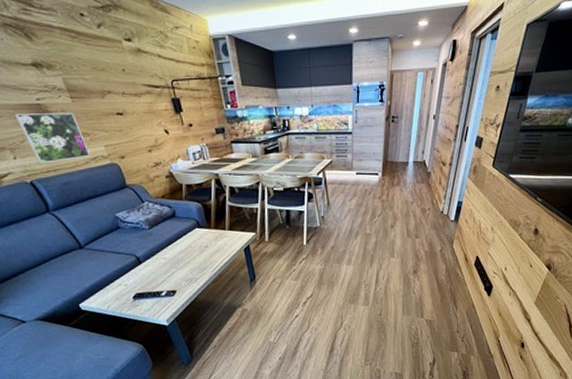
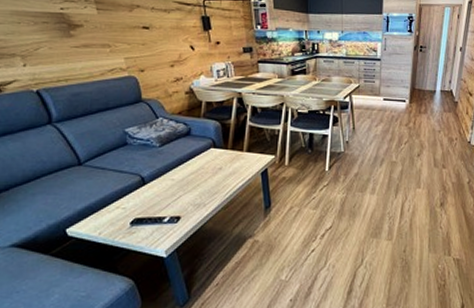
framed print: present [13,113,91,164] -> none [32,21,108,73]

